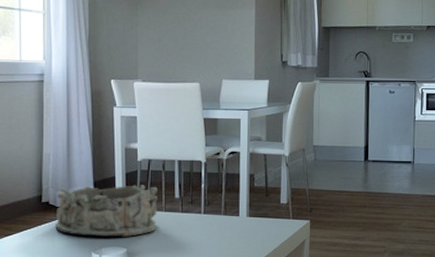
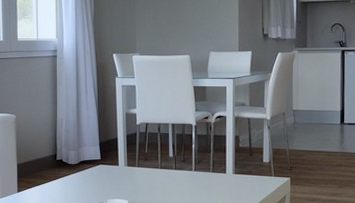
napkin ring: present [55,185,158,237] -> none [68,145,154,191]

